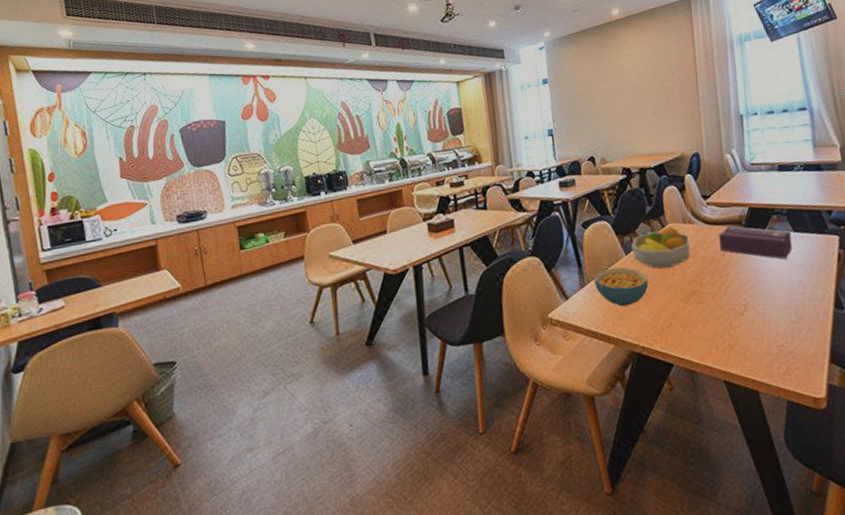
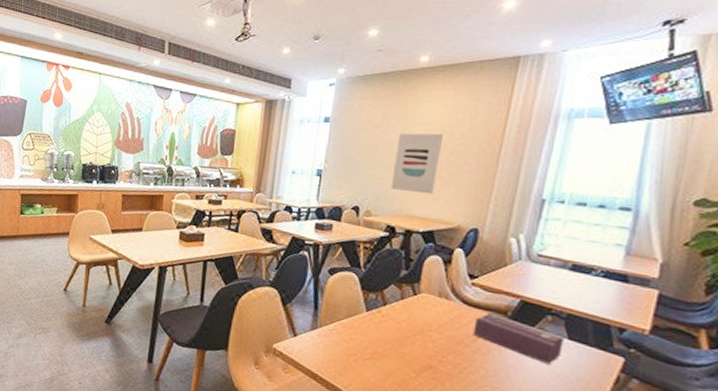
cereal bowl: present [594,267,649,307] -> none [326,319,384,361]
wall art: none [611,75,654,134] -> present [390,133,443,195]
fruit bowl: present [631,226,691,269] -> none [374,295,443,337]

